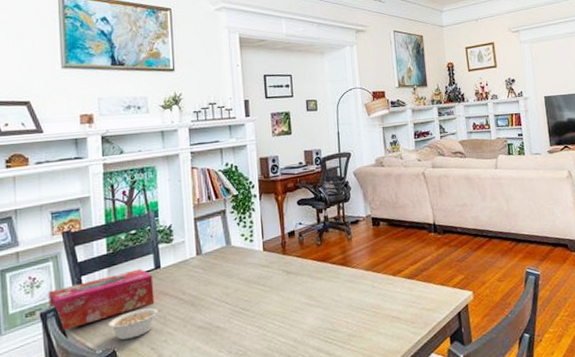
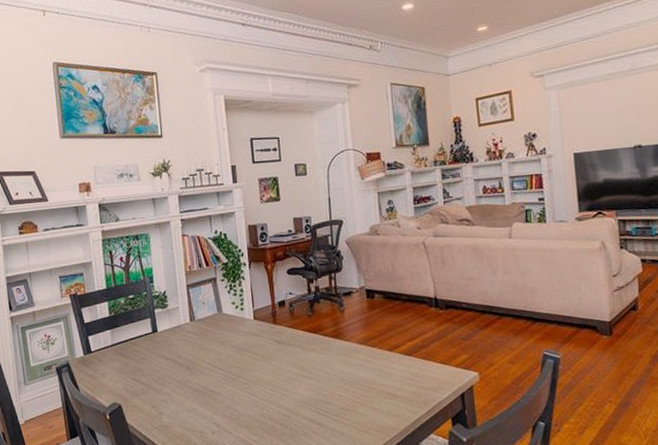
tissue box: present [48,269,155,332] -> none [61,332,154,386]
legume: present [108,307,166,340] -> none [113,369,164,397]

